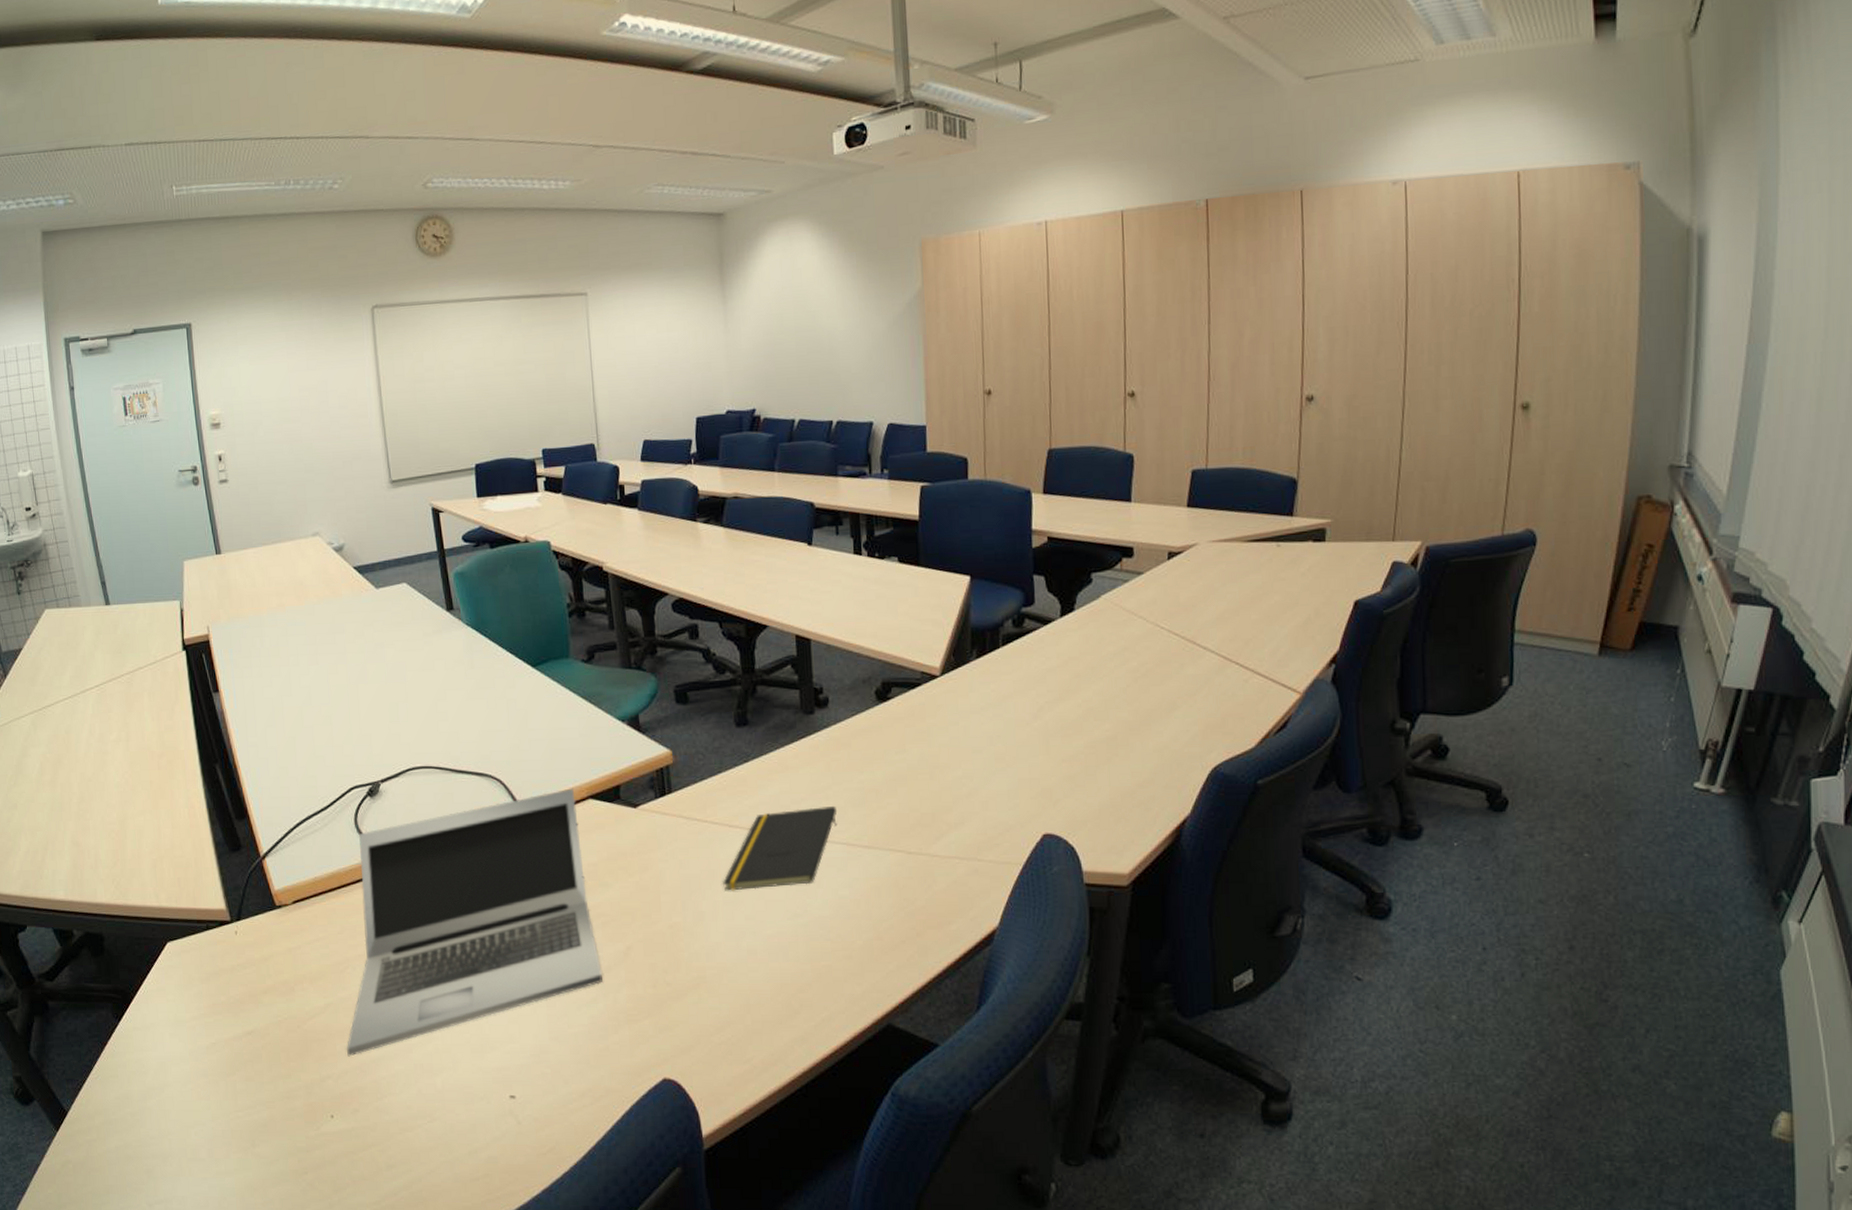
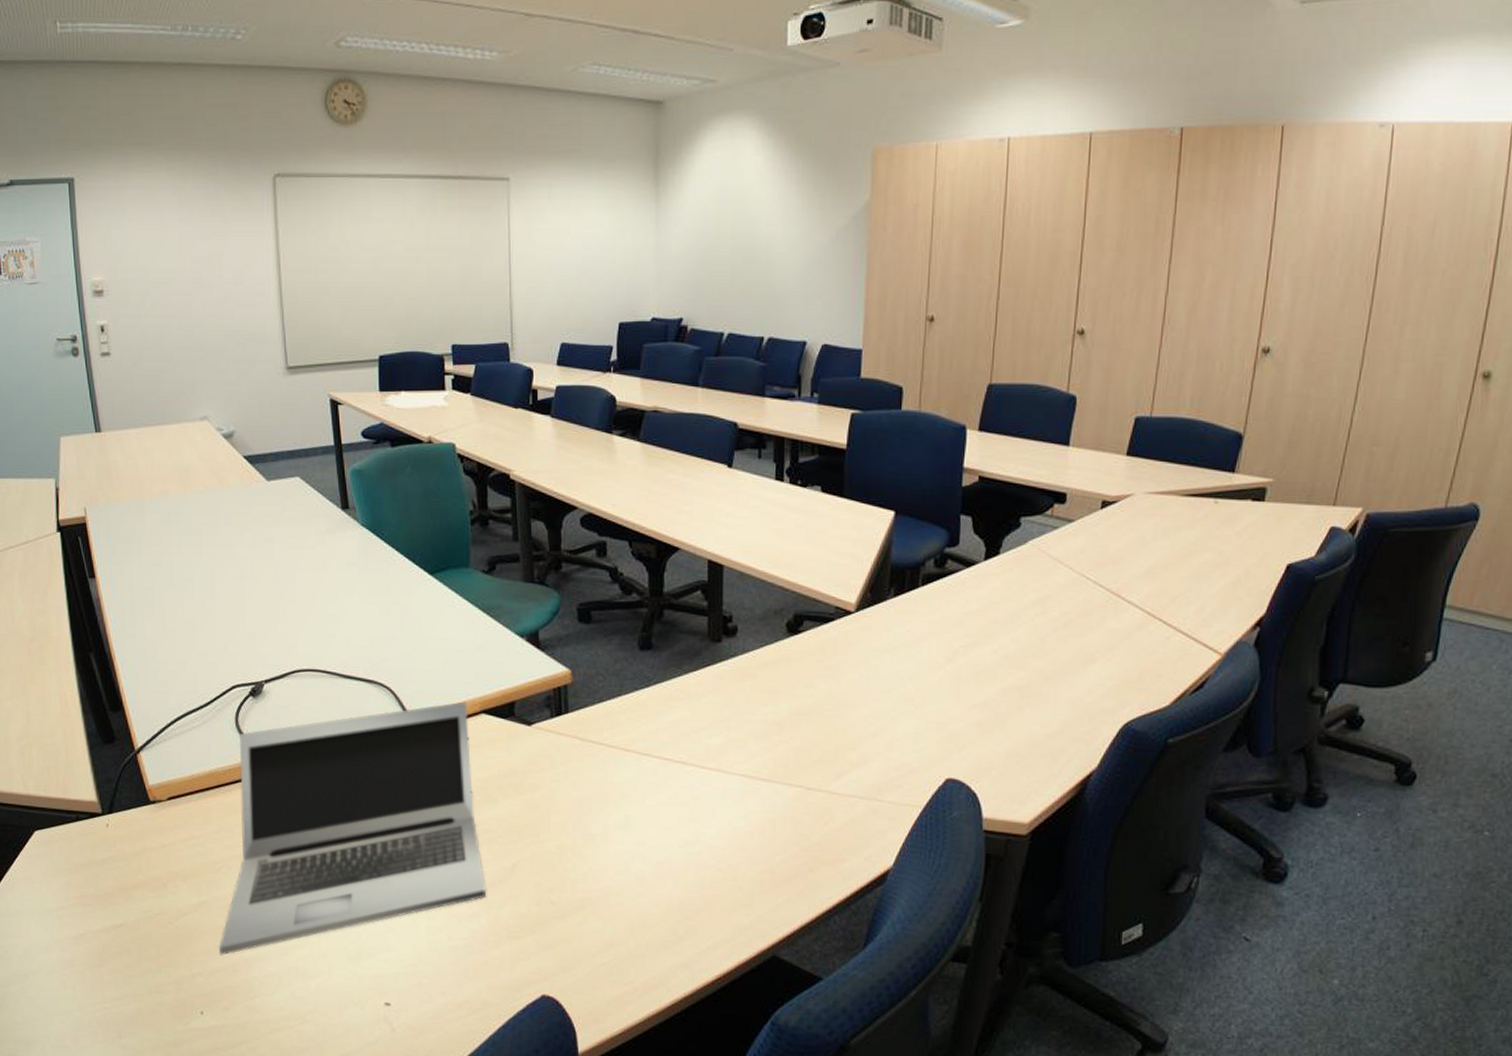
notepad: present [723,805,838,891] -> none [615,736,738,816]

